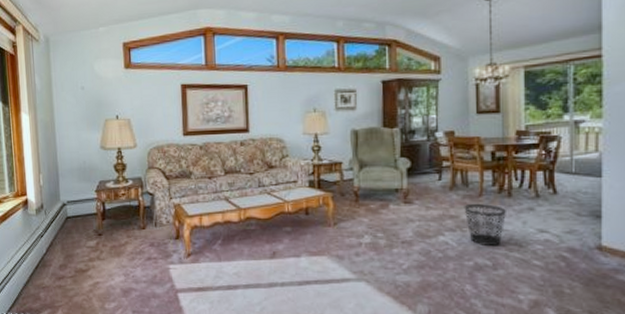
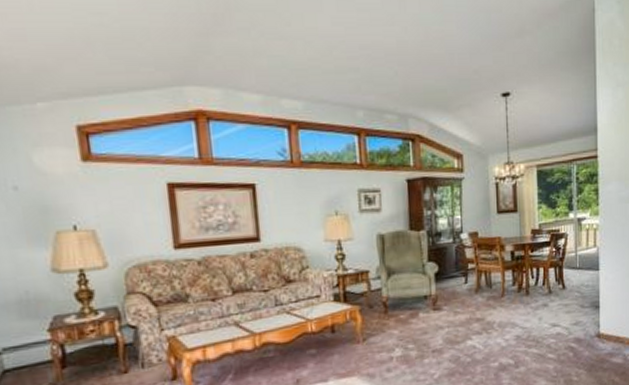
wastebasket: present [464,204,506,247] -> none [488,303,525,346]

